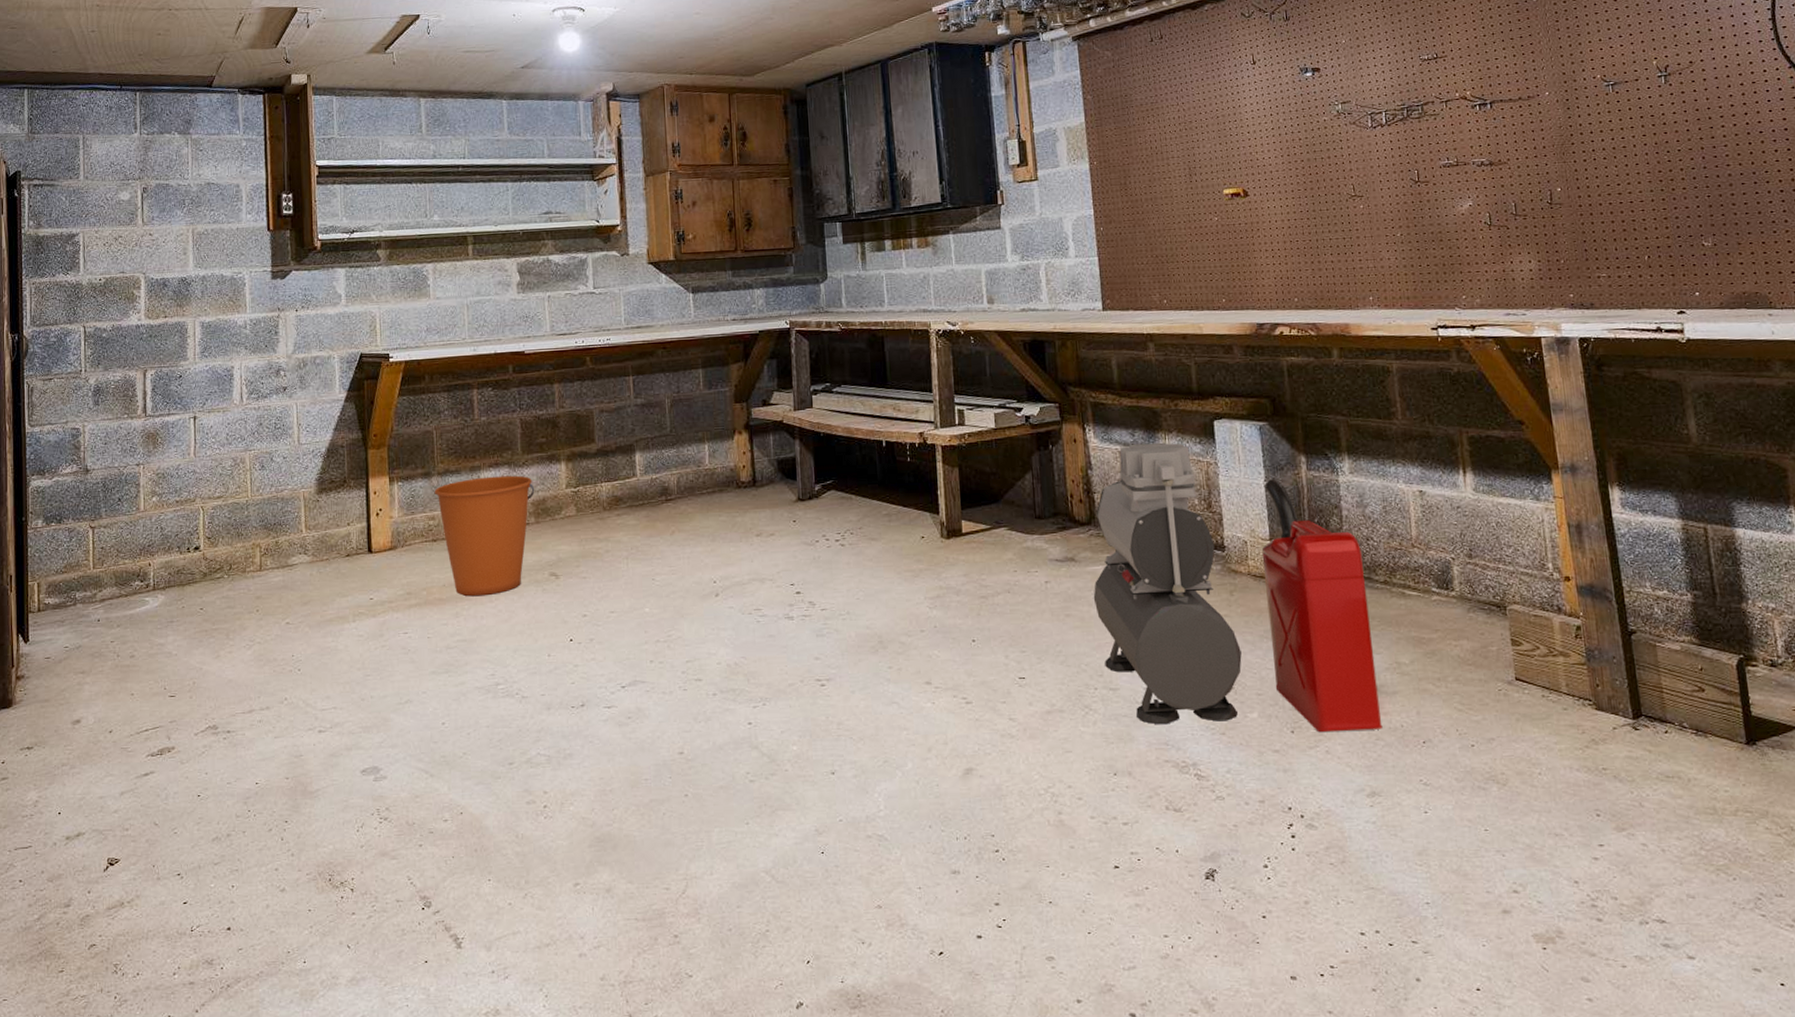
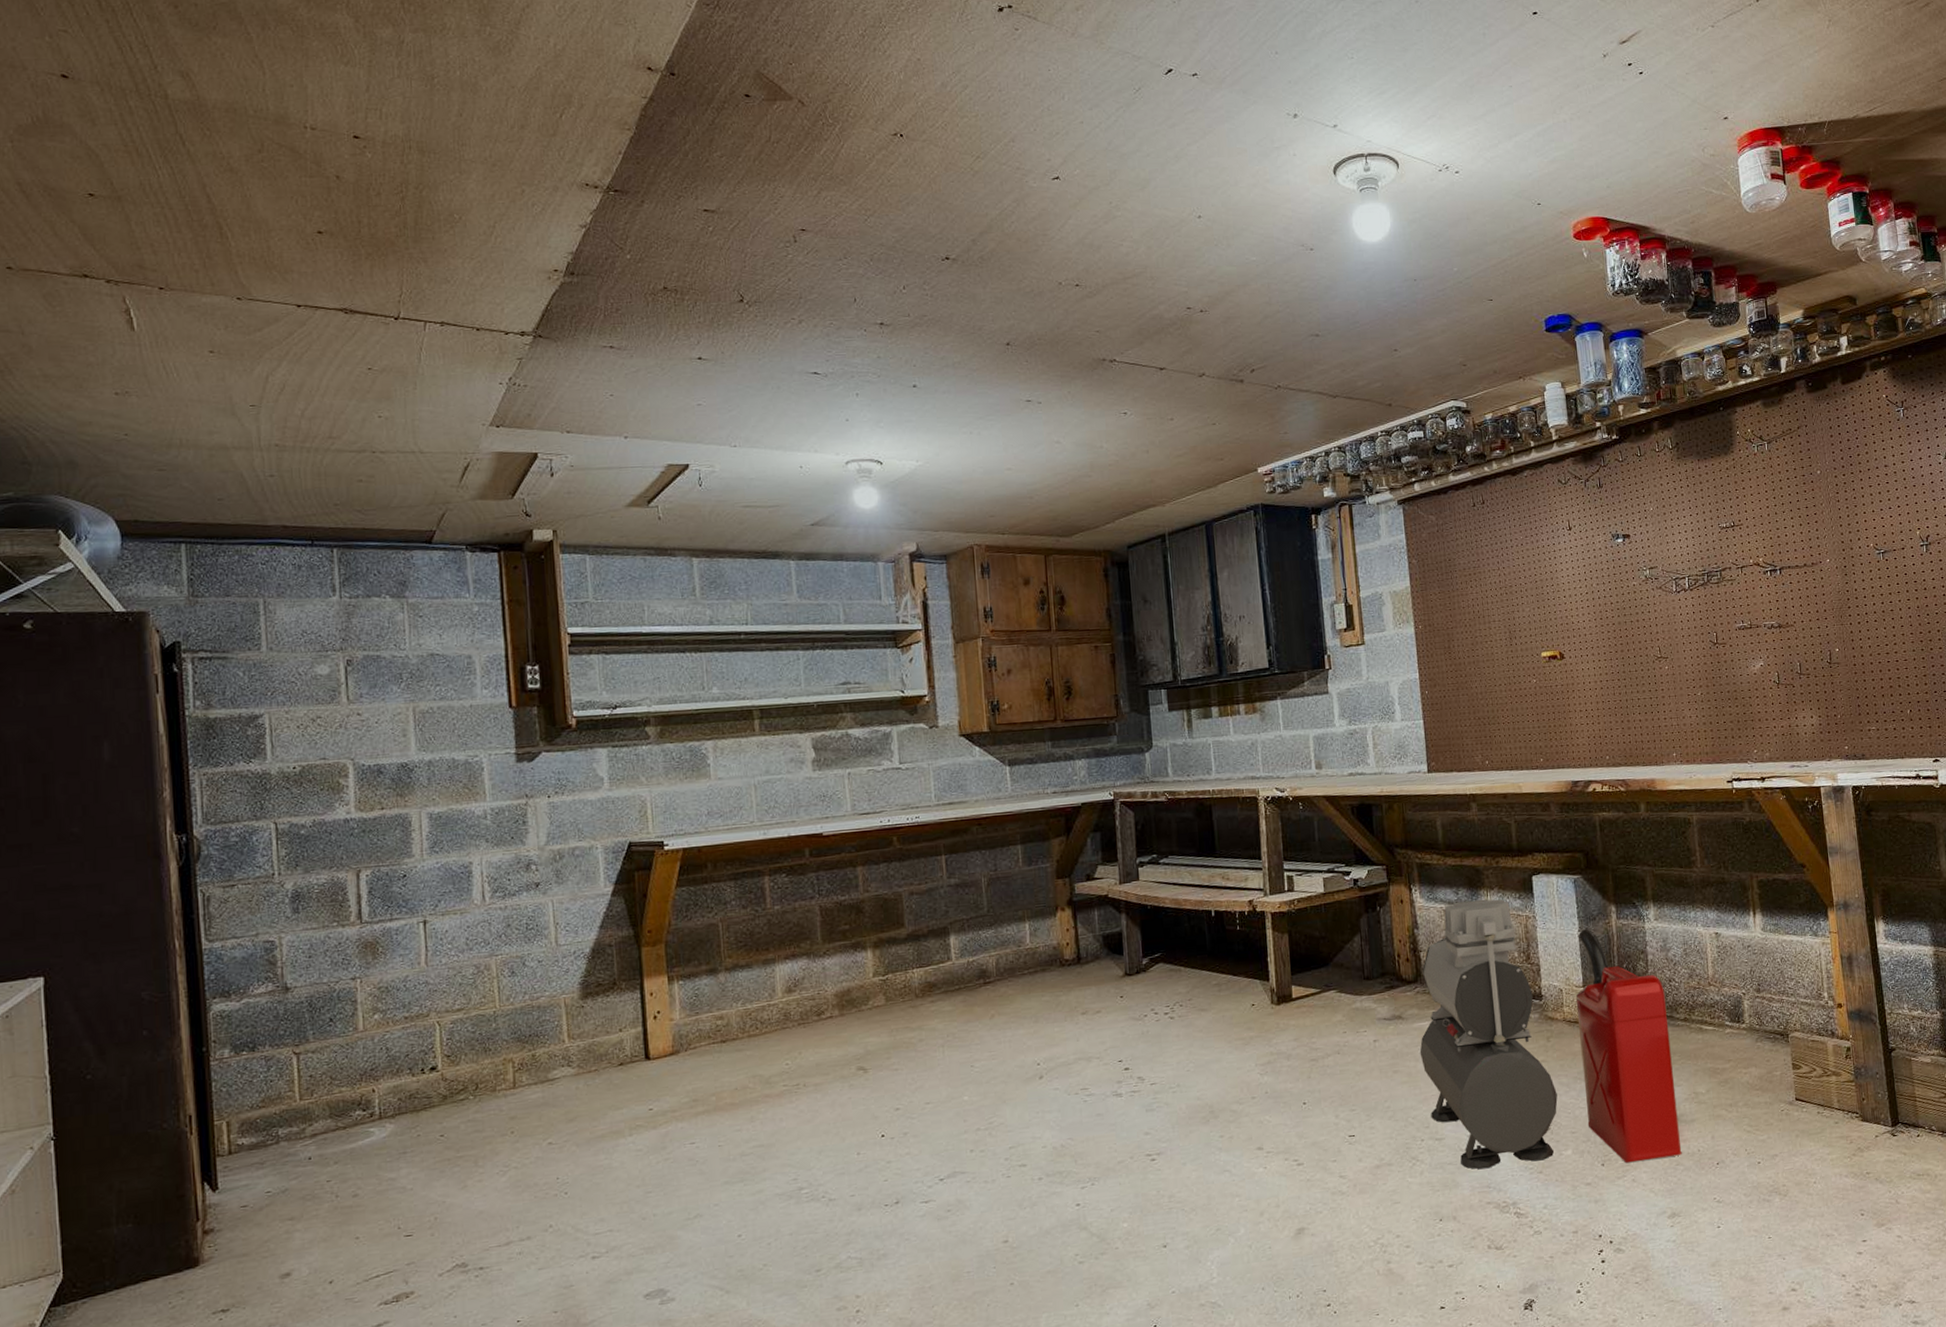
bucket: present [434,475,535,597] -> none [721,966,838,1099]

